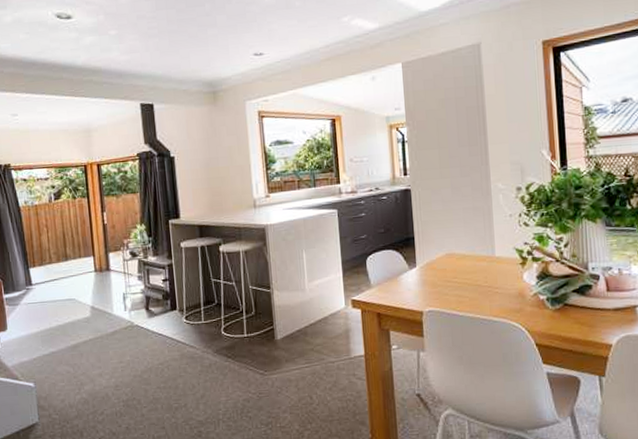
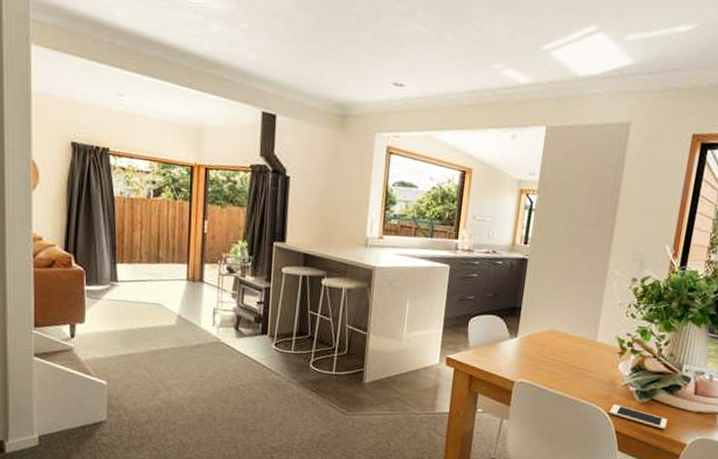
cell phone: none [524,316,586,334] -> present [609,404,667,430]

